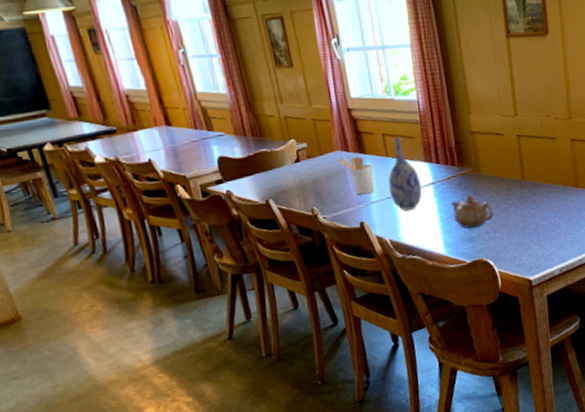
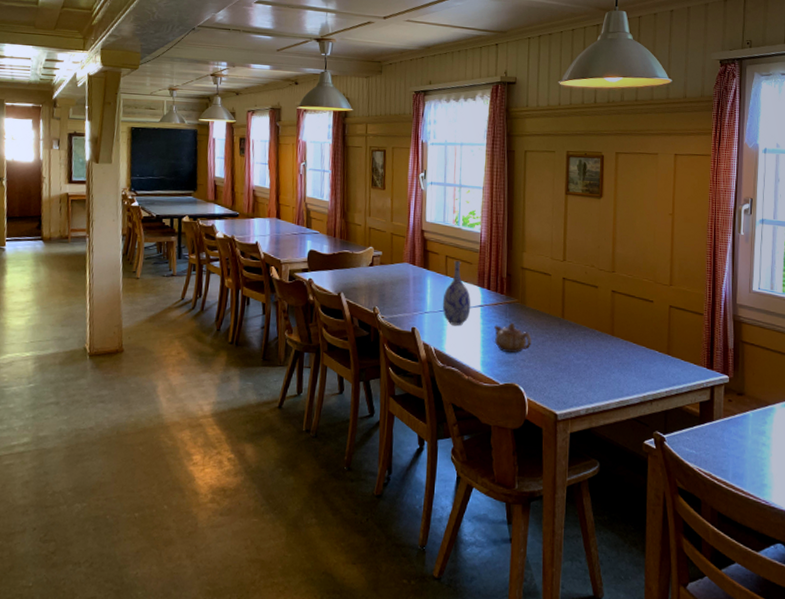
utensil holder: present [337,157,375,196] -> none [404,269,431,305]

